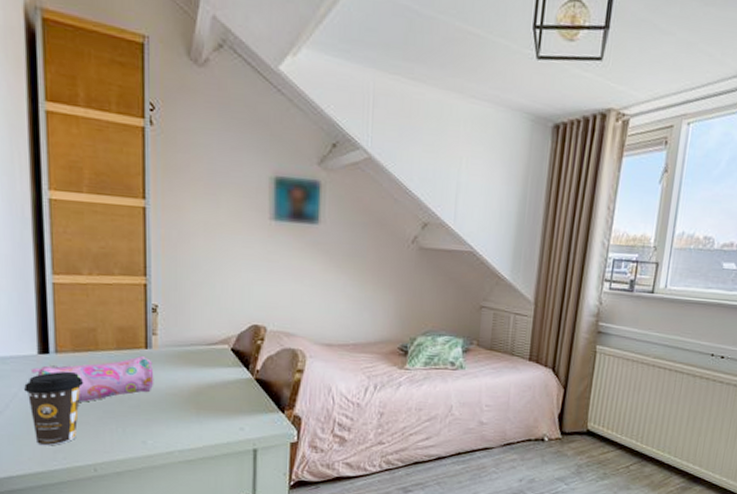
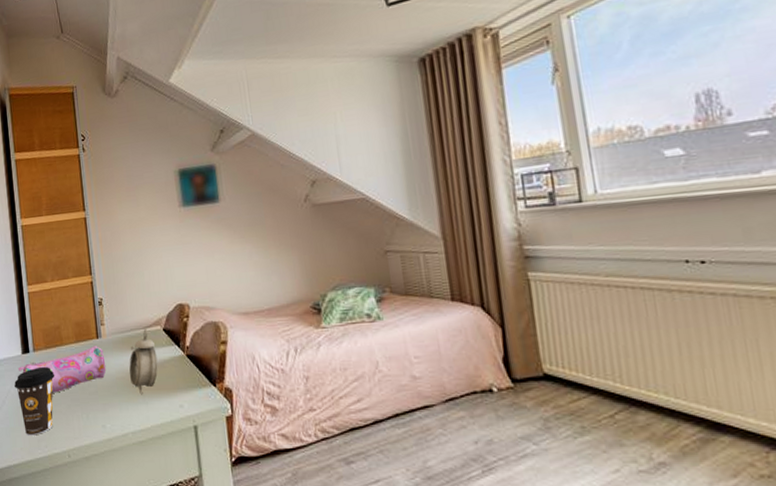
alarm clock: none [183,346,220,413] -> present [129,329,158,394]

